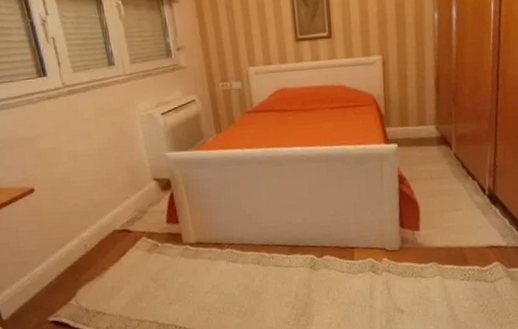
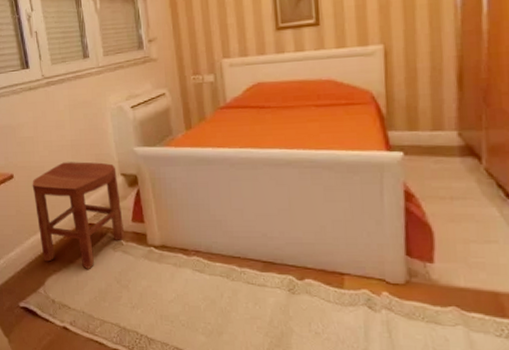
stool: none [56,169,160,274] -> present [32,162,125,269]

